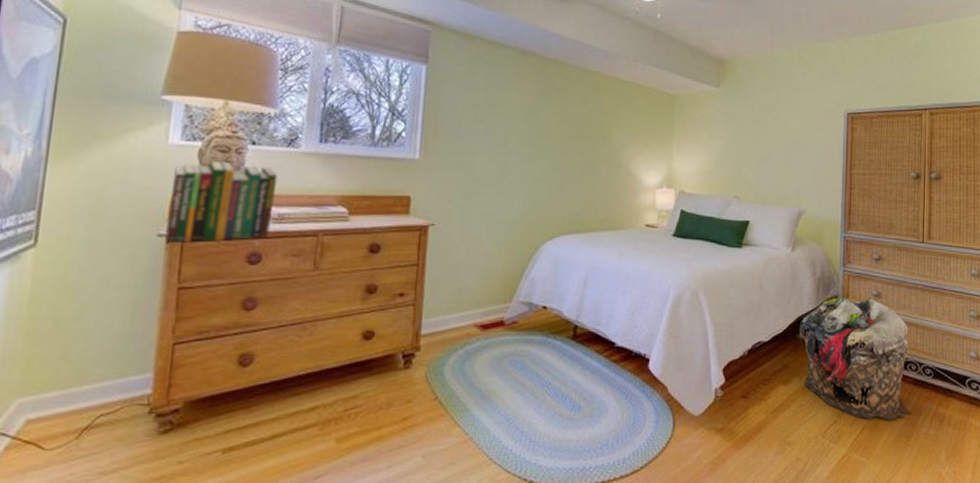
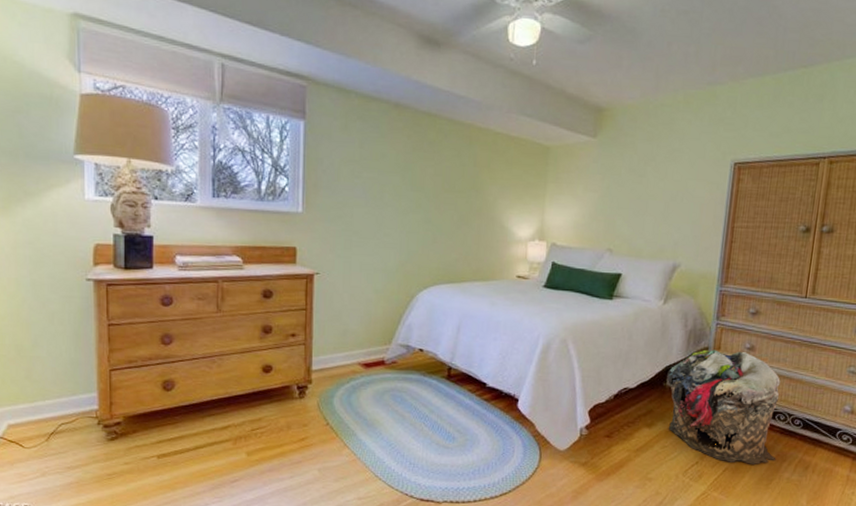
books: present [165,160,278,244] -> none [92,214,180,287]

